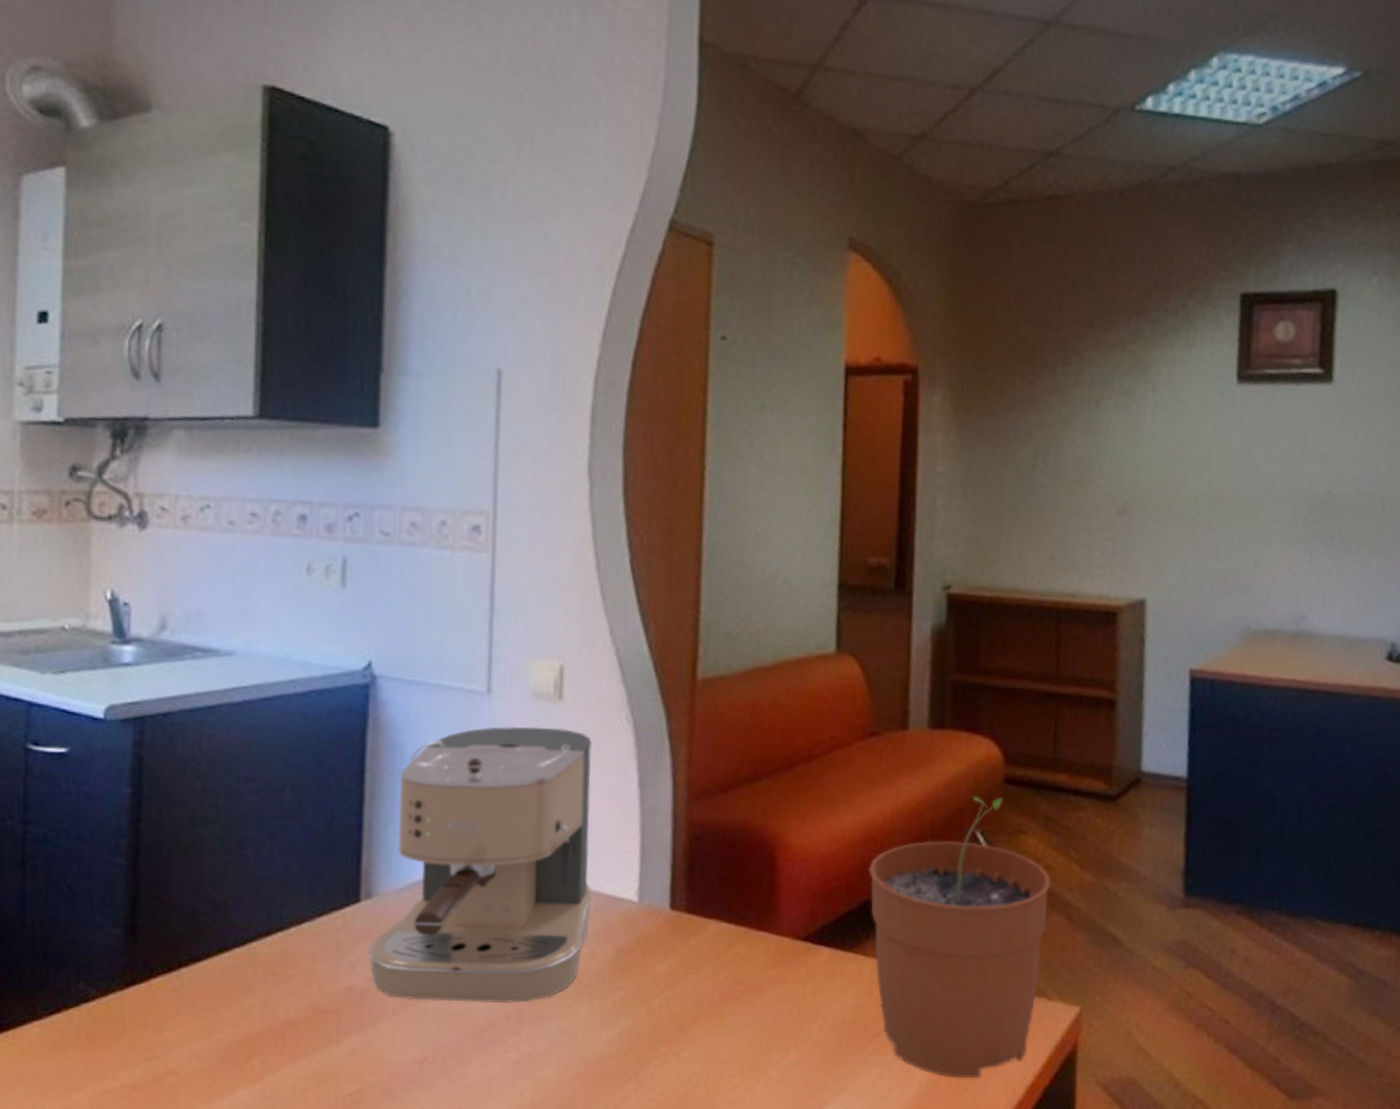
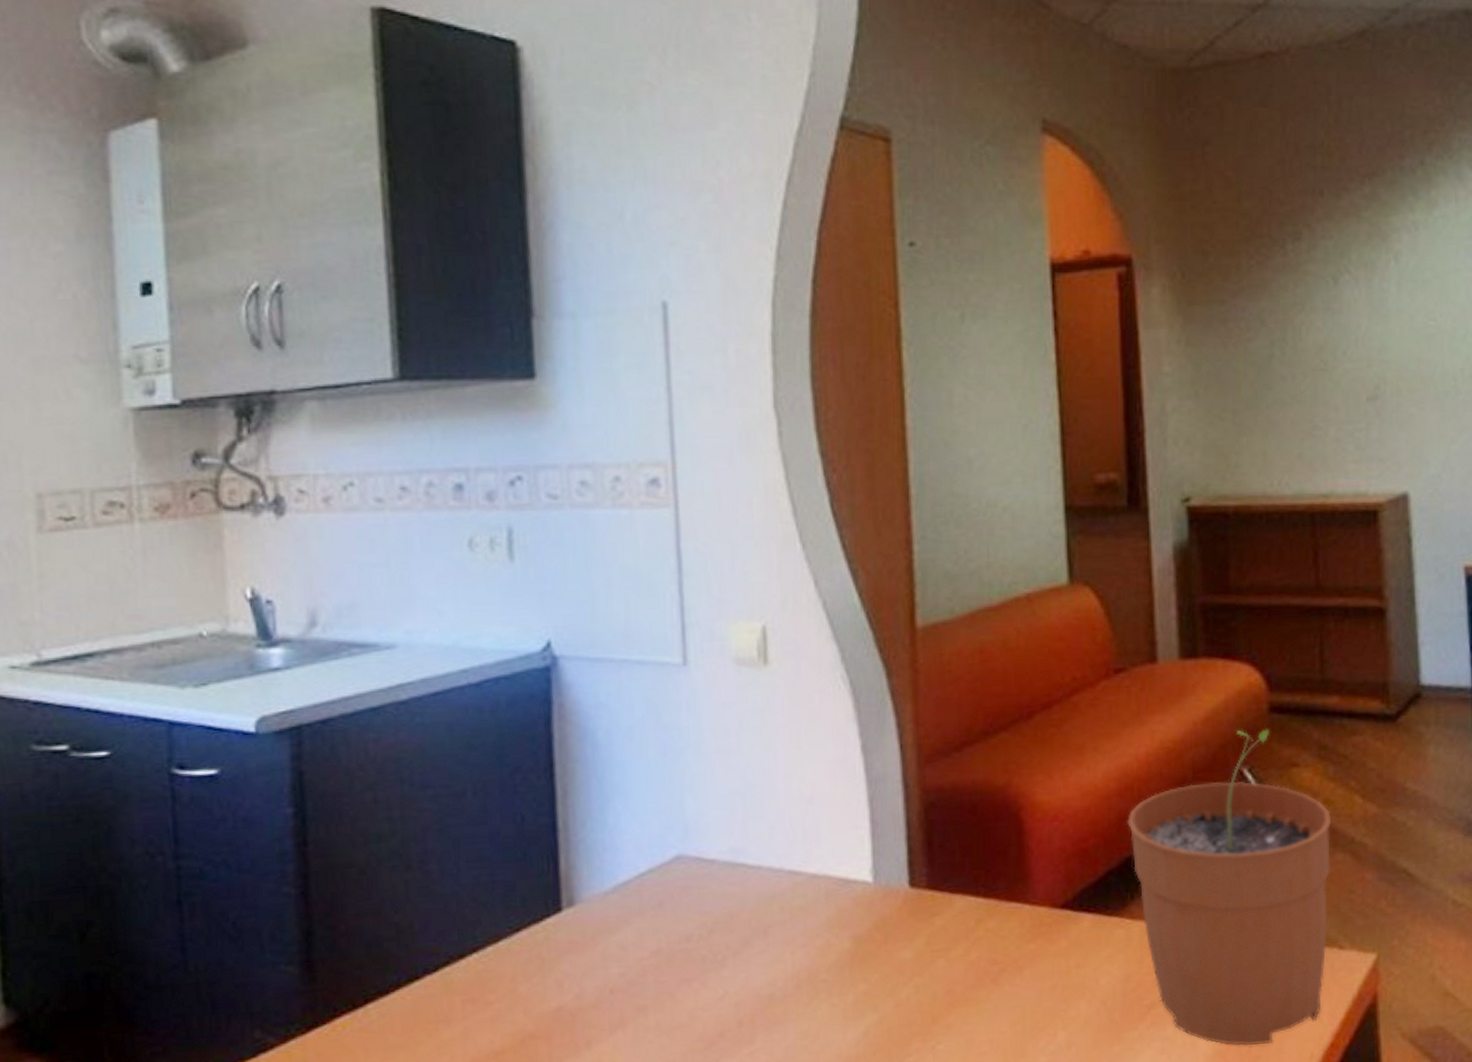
coffee maker: present [368,726,593,1004] -> none [575,696,821,1016]

